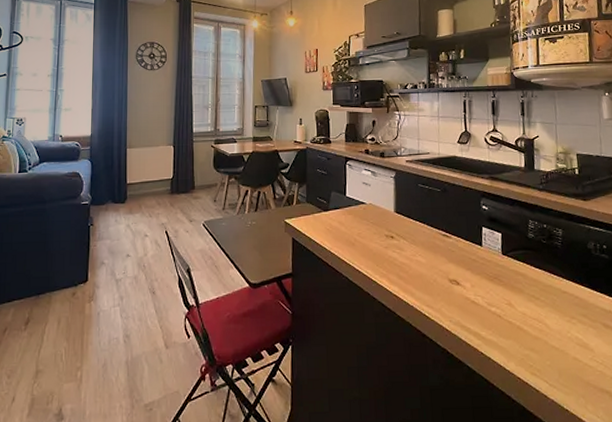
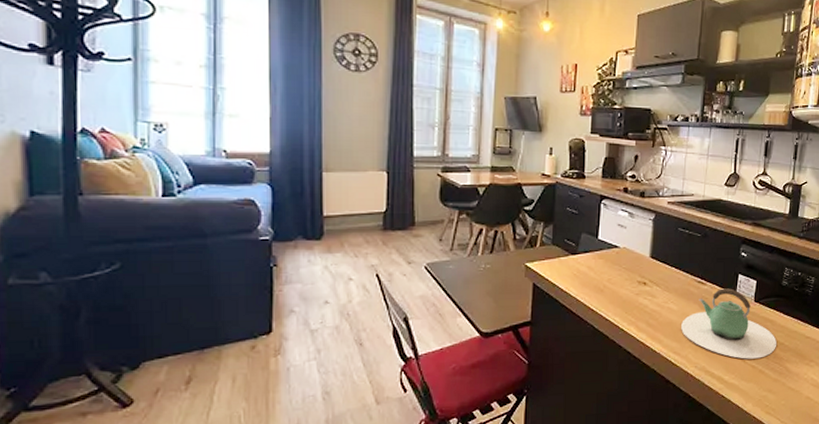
teapot: none [431,241,532,314] -> present [681,288,777,359]

